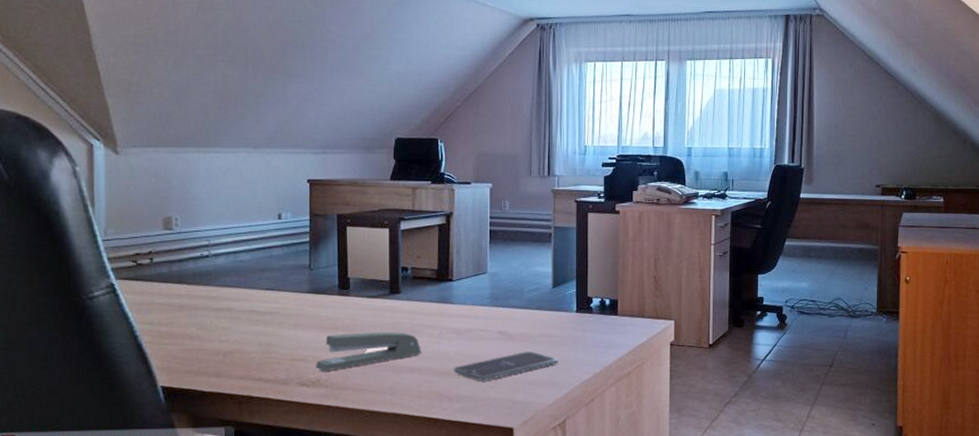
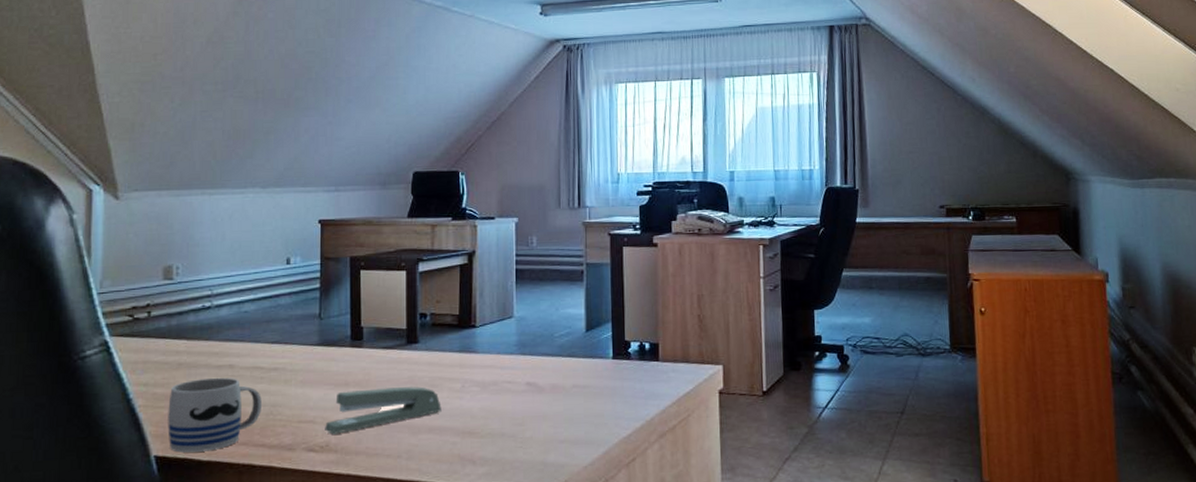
mug: none [172,319,258,384] -> present [168,377,262,453]
smartphone: present [453,350,558,382] -> none [477,404,594,442]

